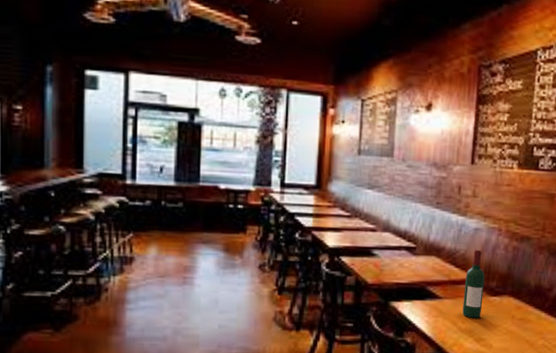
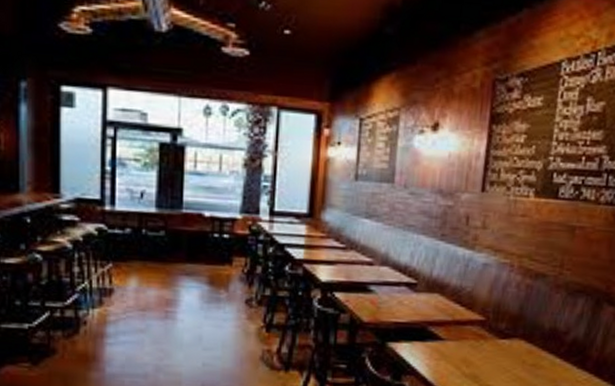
wine bottle: present [462,249,485,318] -> none [467,286,494,363]

